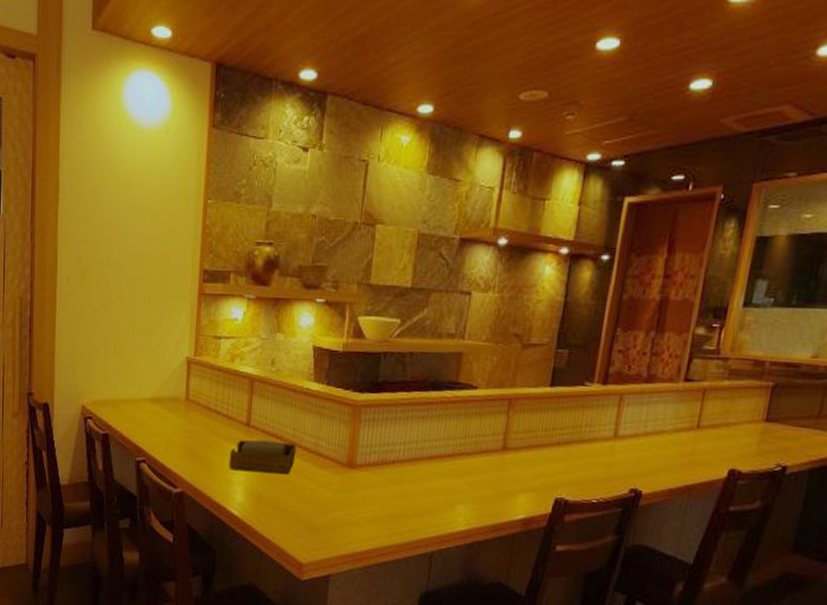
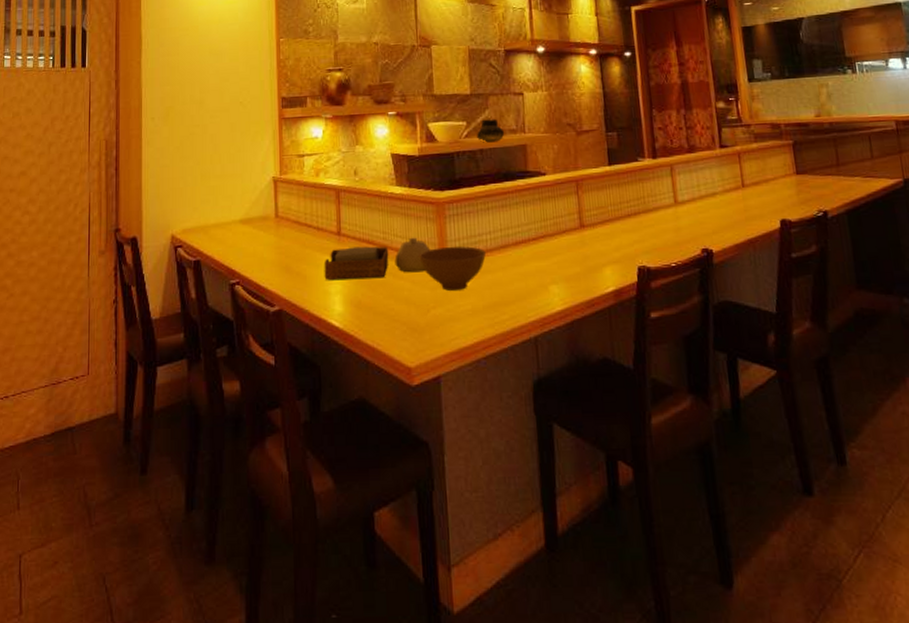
sugar bowl: none [301,437,340,474] -> present [394,237,431,273]
bowl: none [326,452,398,497] -> present [419,246,487,291]
ceramic vessel: none [409,318,442,346] -> present [477,119,505,143]

